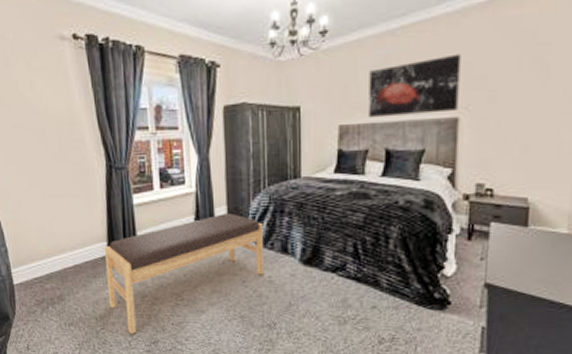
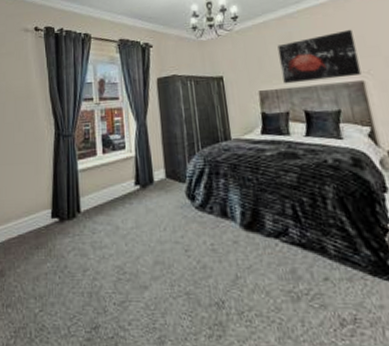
bench: present [105,212,265,334] -> none [49,176,206,317]

